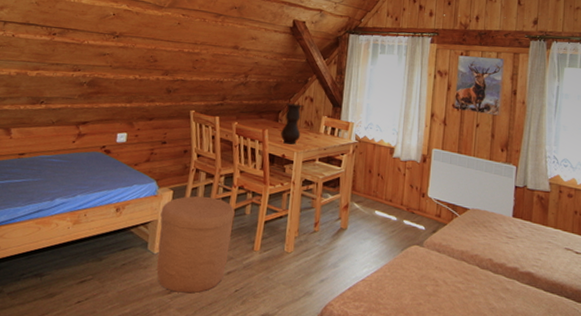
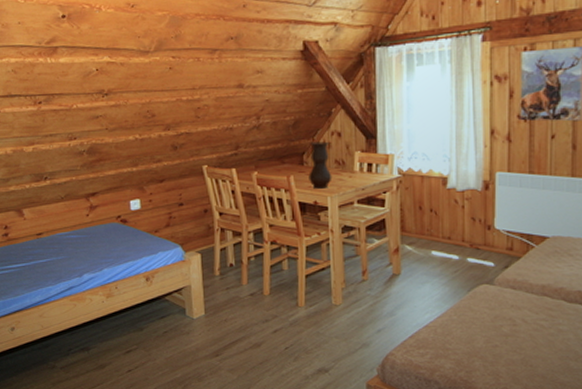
basket: present [156,195,235,293] -> none [192,256,272,354]

